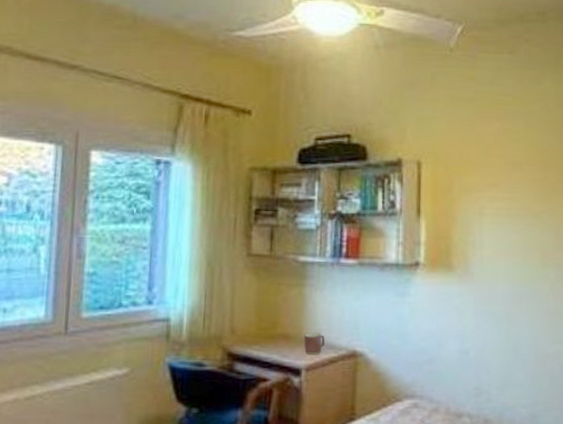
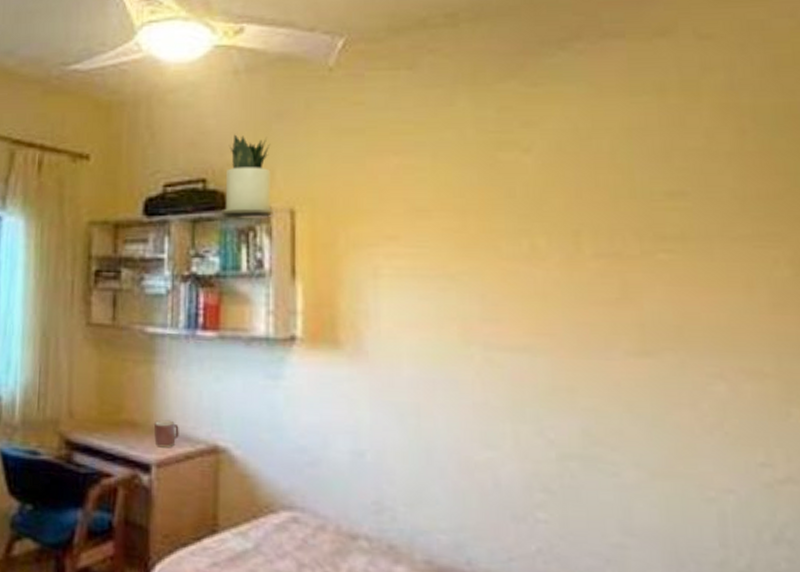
planter: none [362,98,406,168] -> present [220,134,276,218]

